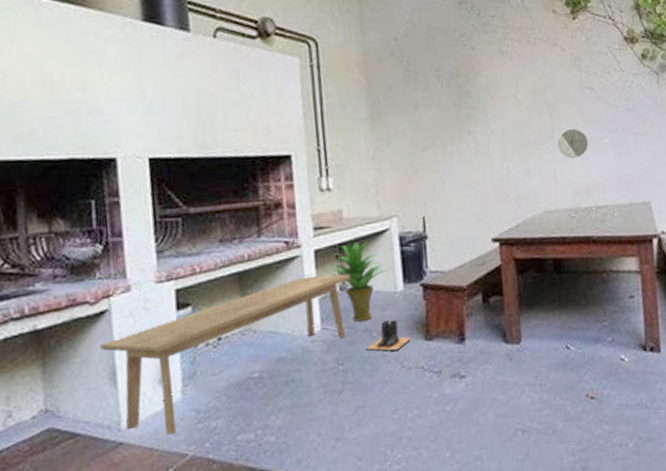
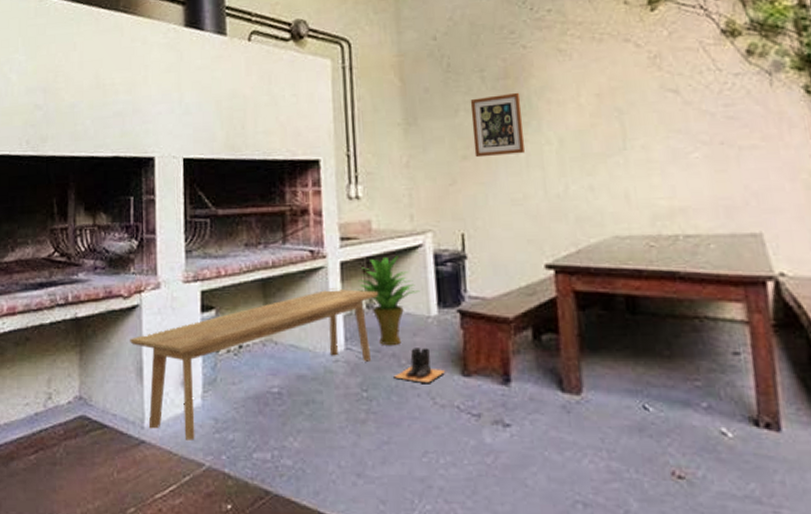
wall art: none [428,89,474,149] -> present [470,92,525,158]
decorative plate: present [557,128,588,159] -> none [630,139,673,175]

